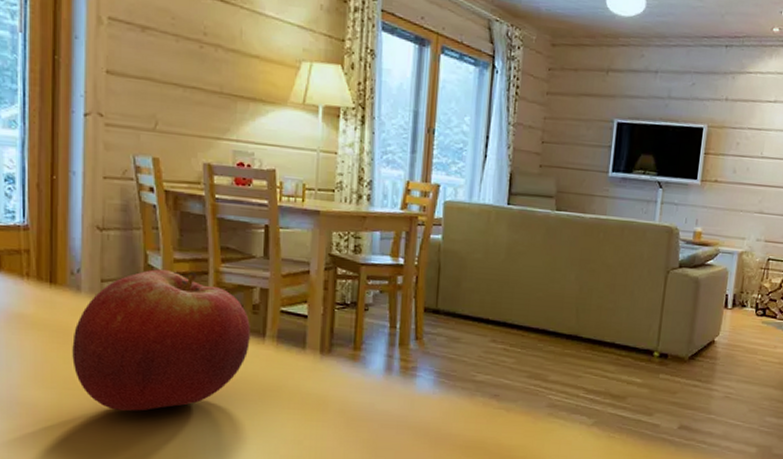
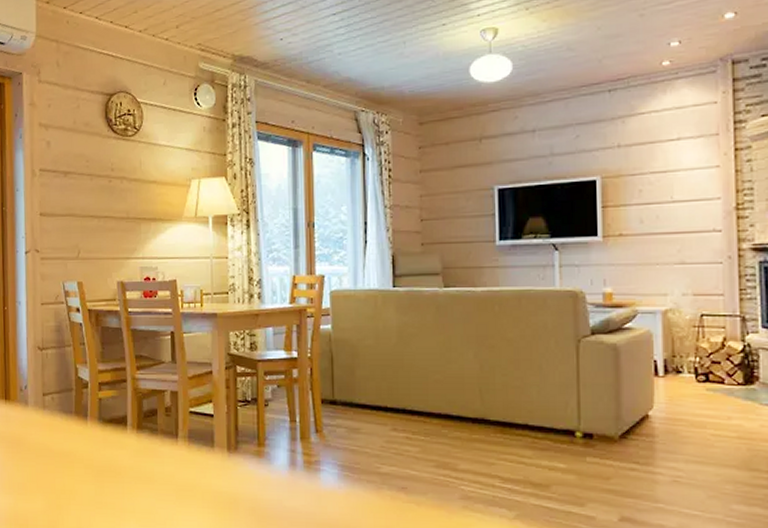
fruit: present [72,269,250,411] -> none [23,381,165,514]

